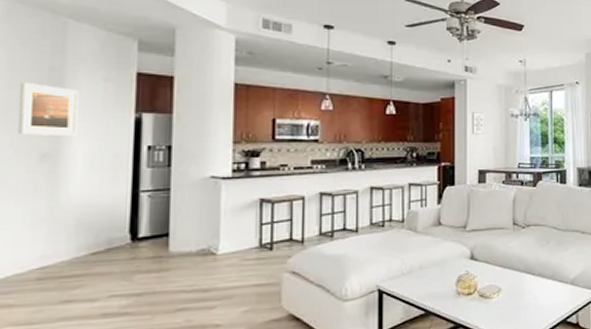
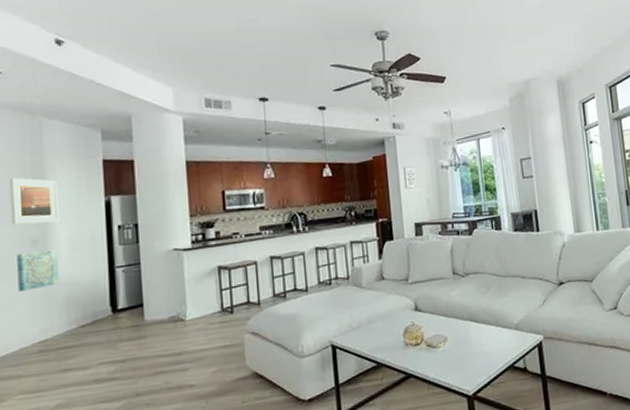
wall art: none [18,167,71,210] -> present [17,250,59,292]

